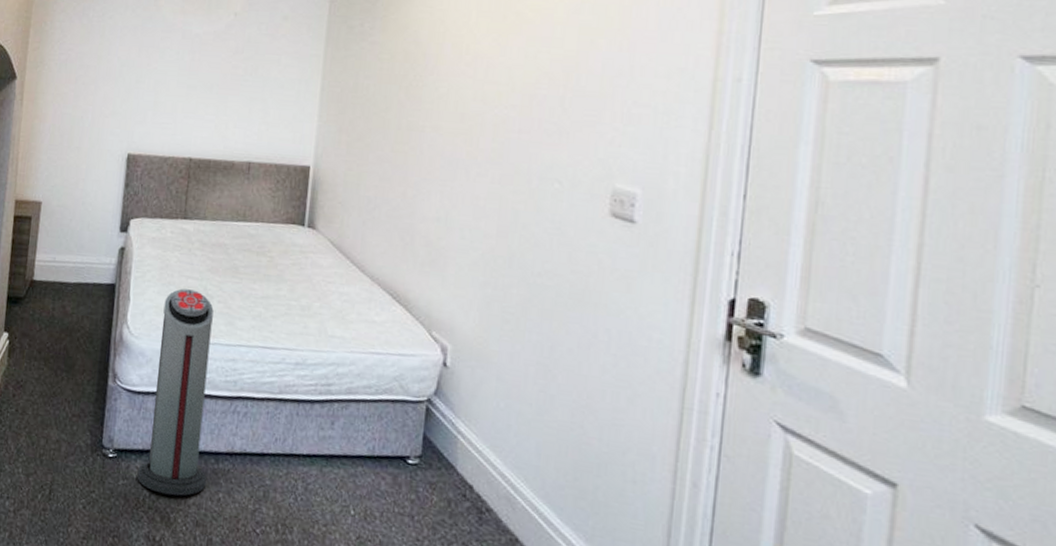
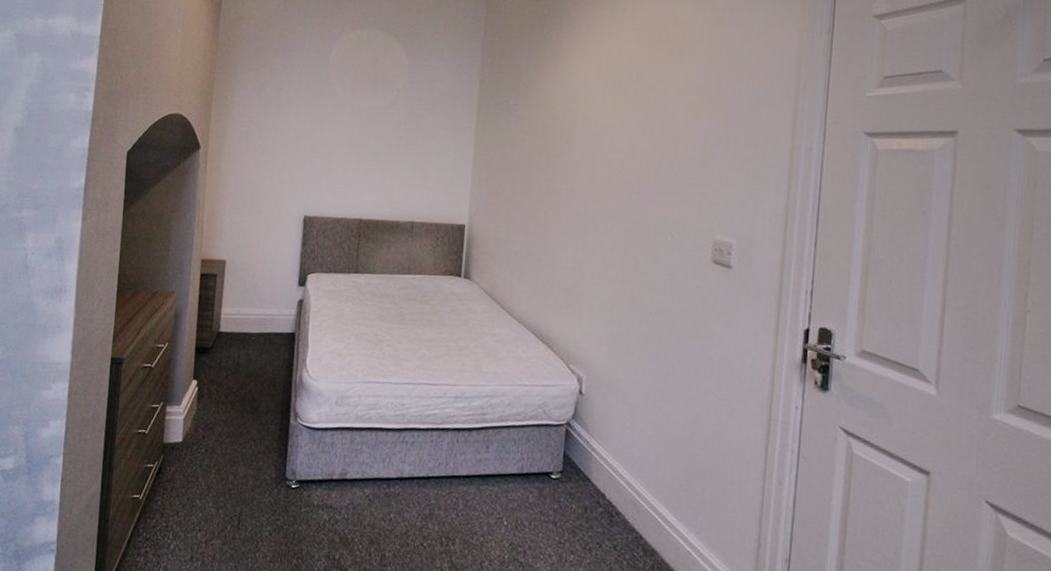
air purifier: present [137,288,214,496] -> none [317,335,383,519]

